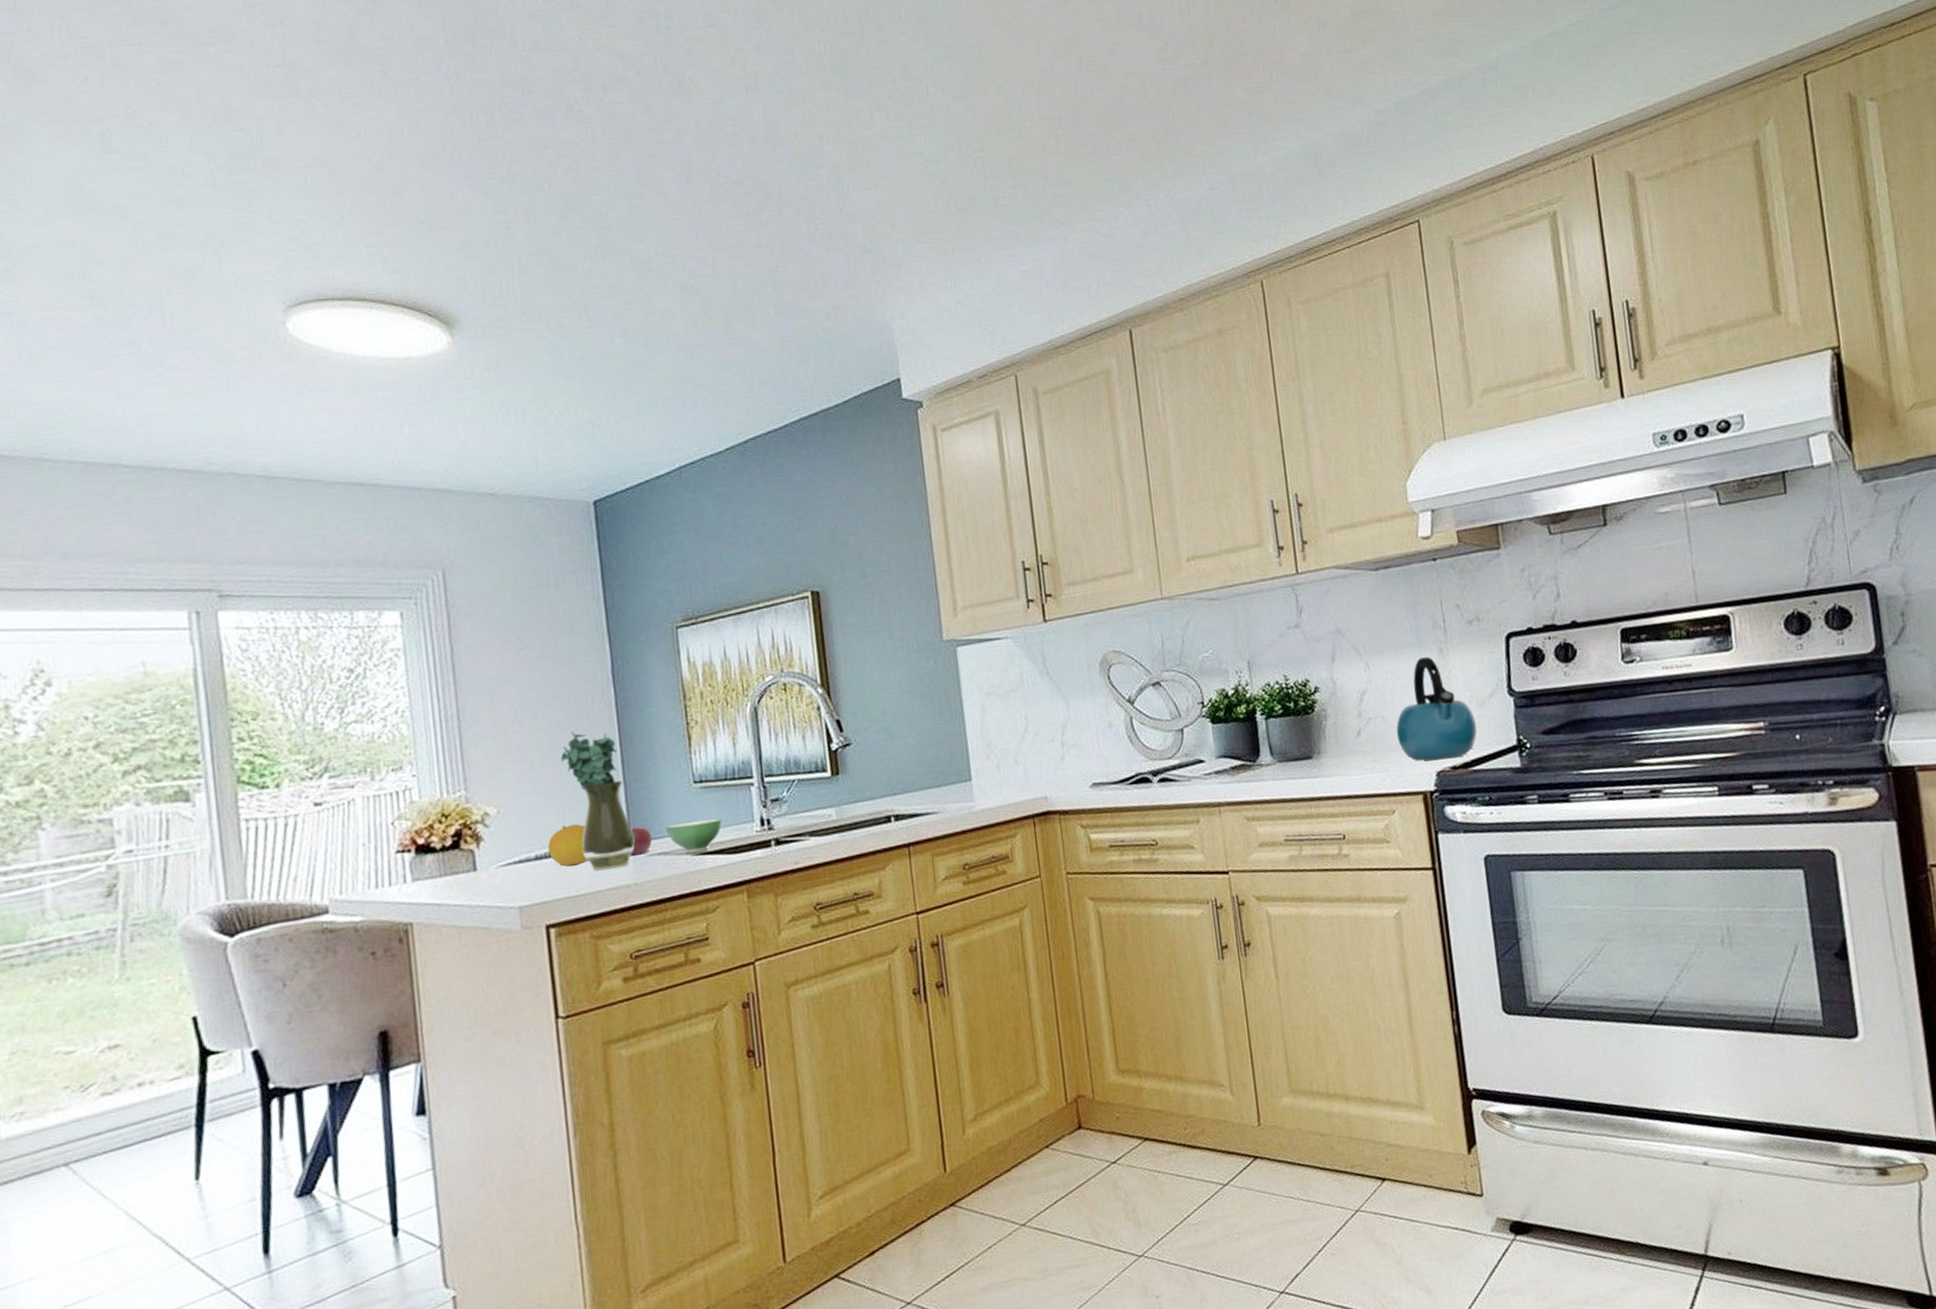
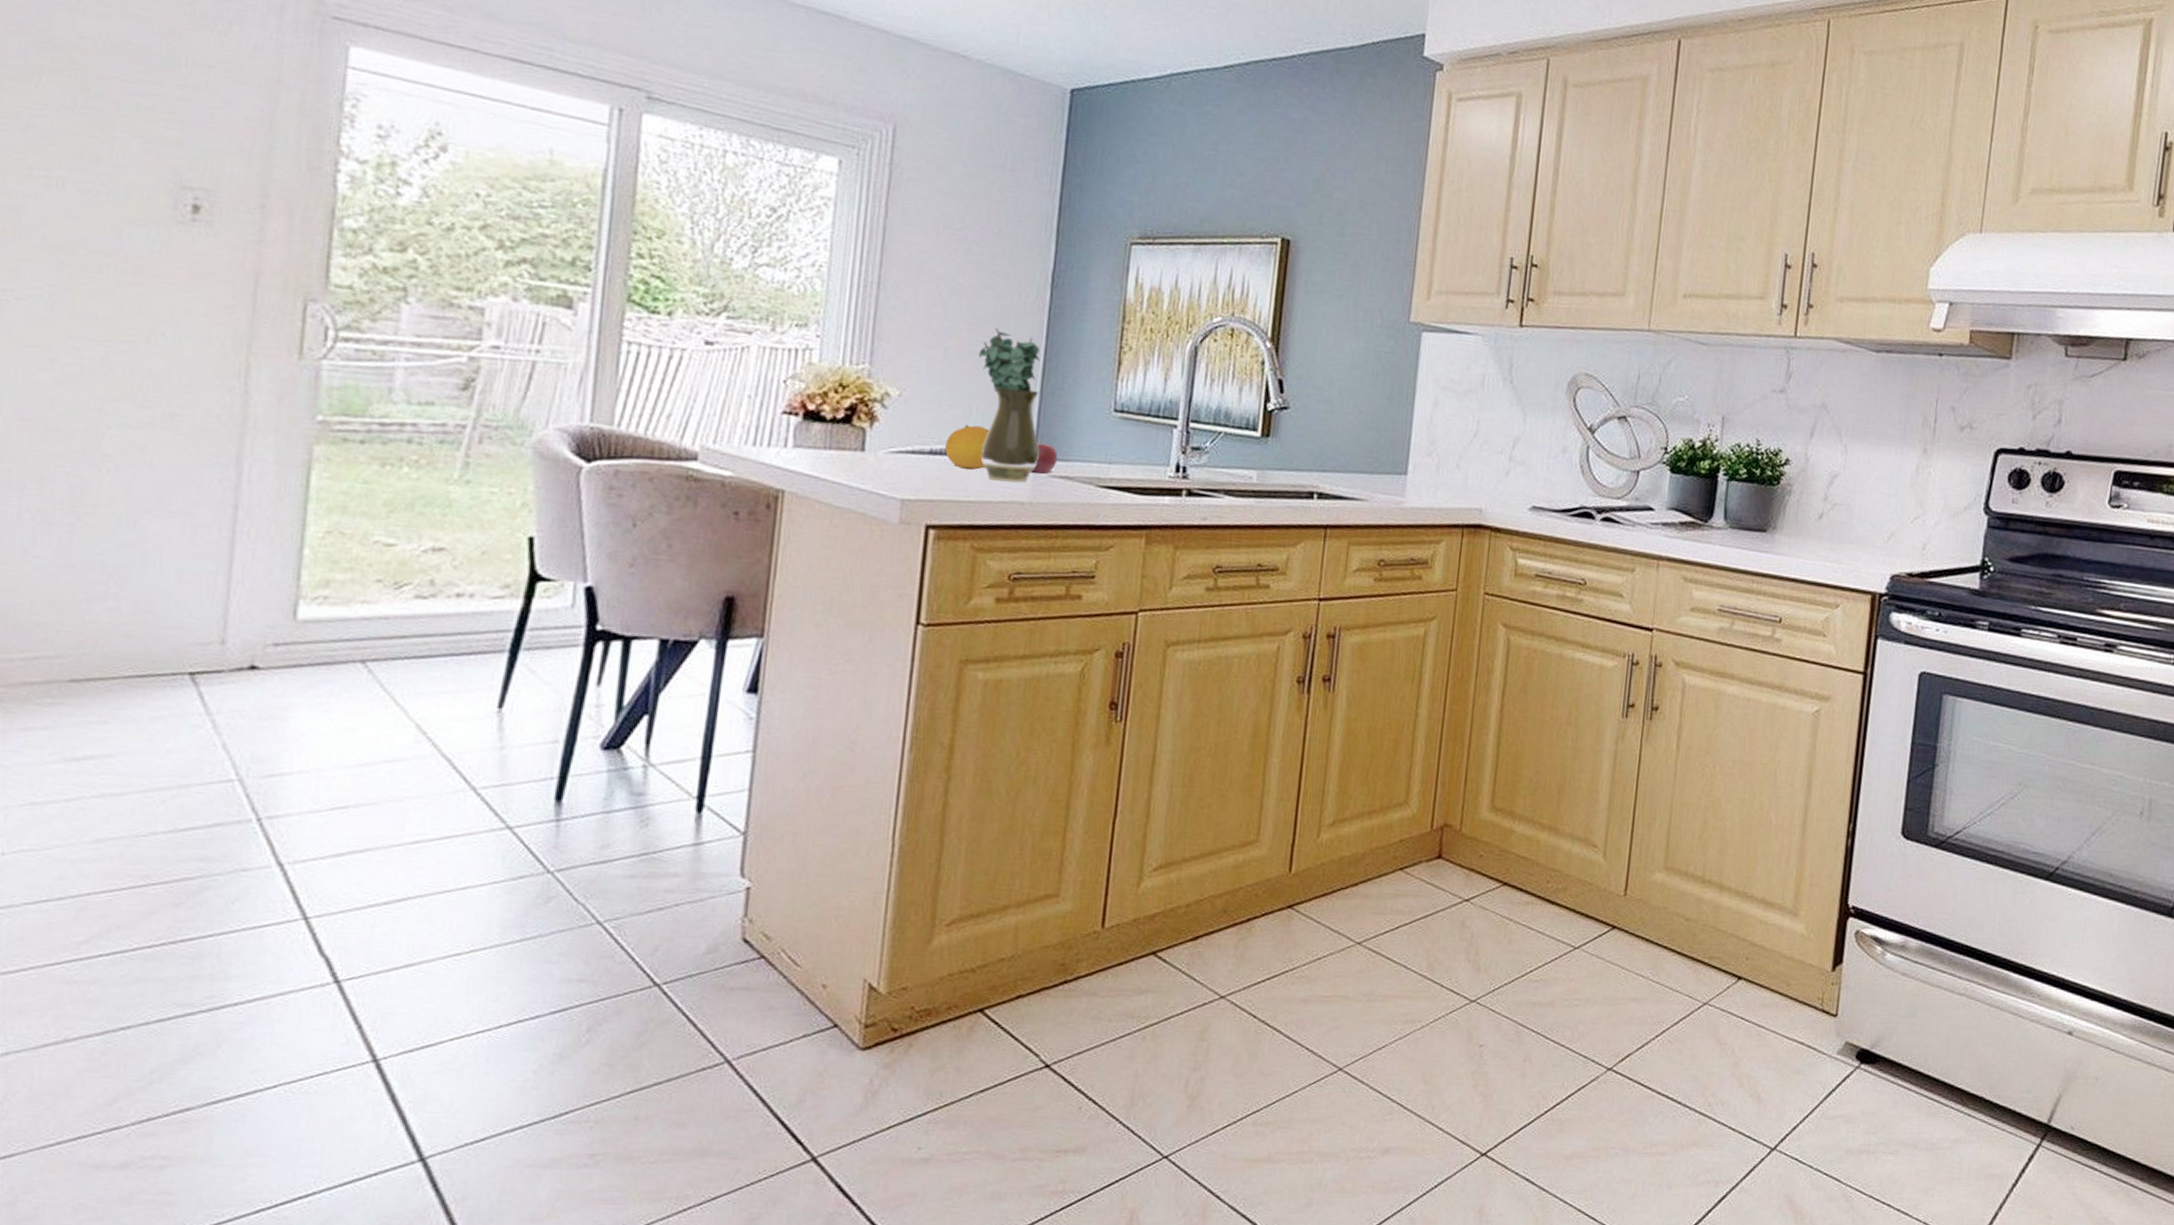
bowl: present [664,818,722,854] -> none [1073,449,1136,486]
kettle: present [1396,657,1477,761] -> none [1858,453,1944,565]

